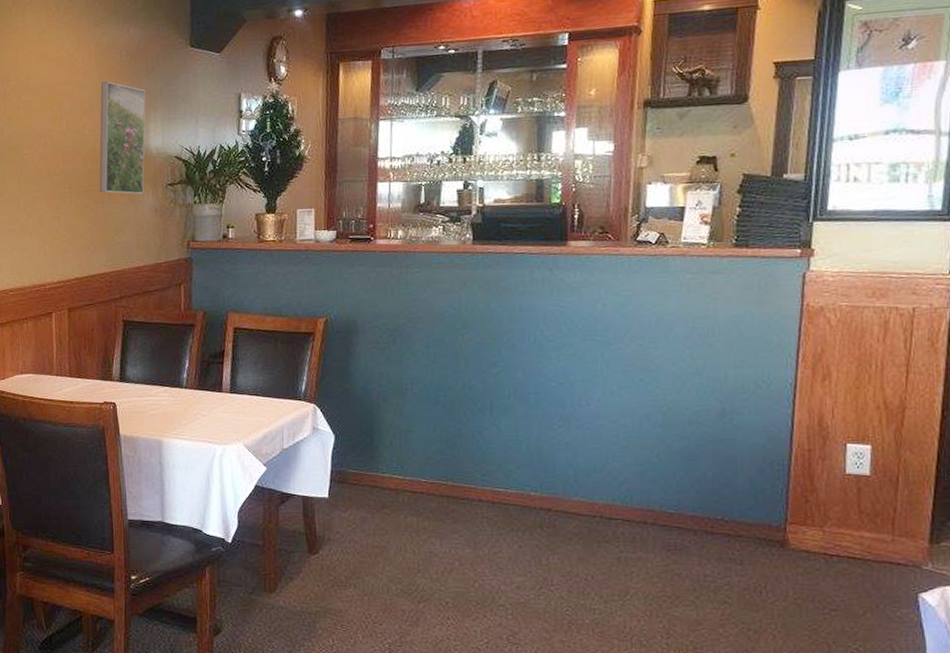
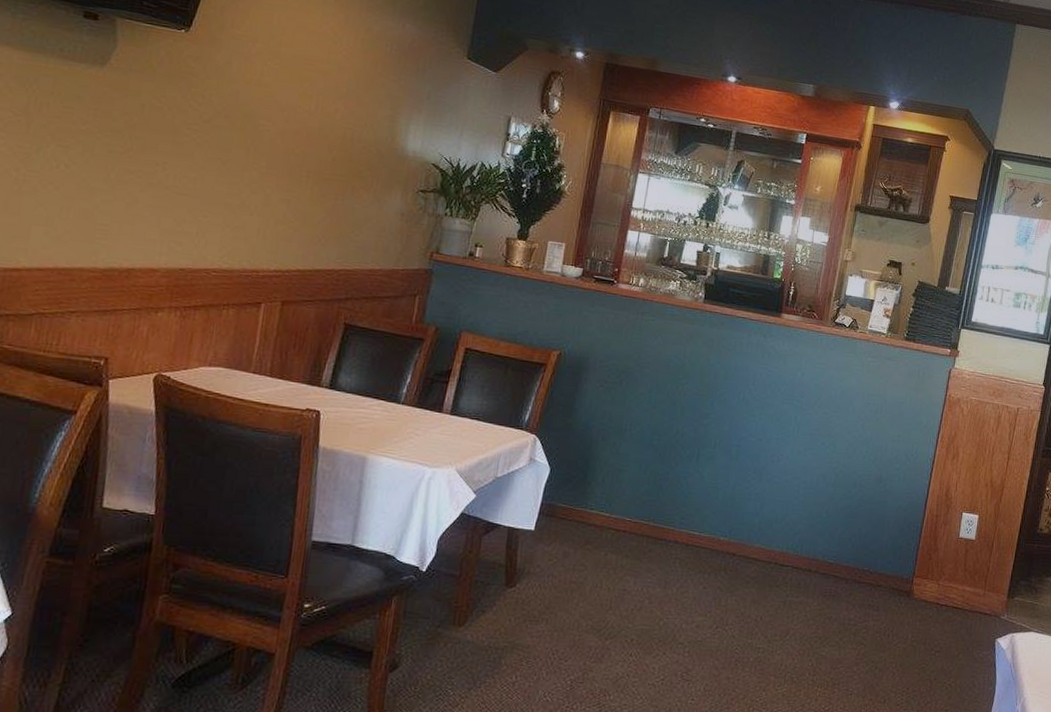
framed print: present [99,81,146,195] -> none [342,70,412,195]

